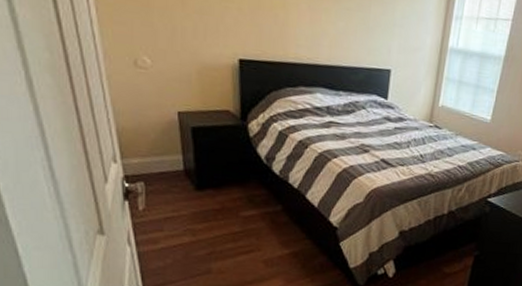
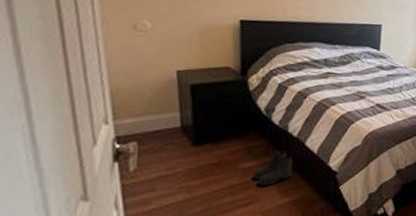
boots: none [253,200,294,236] -> present [252,149,294,186]

